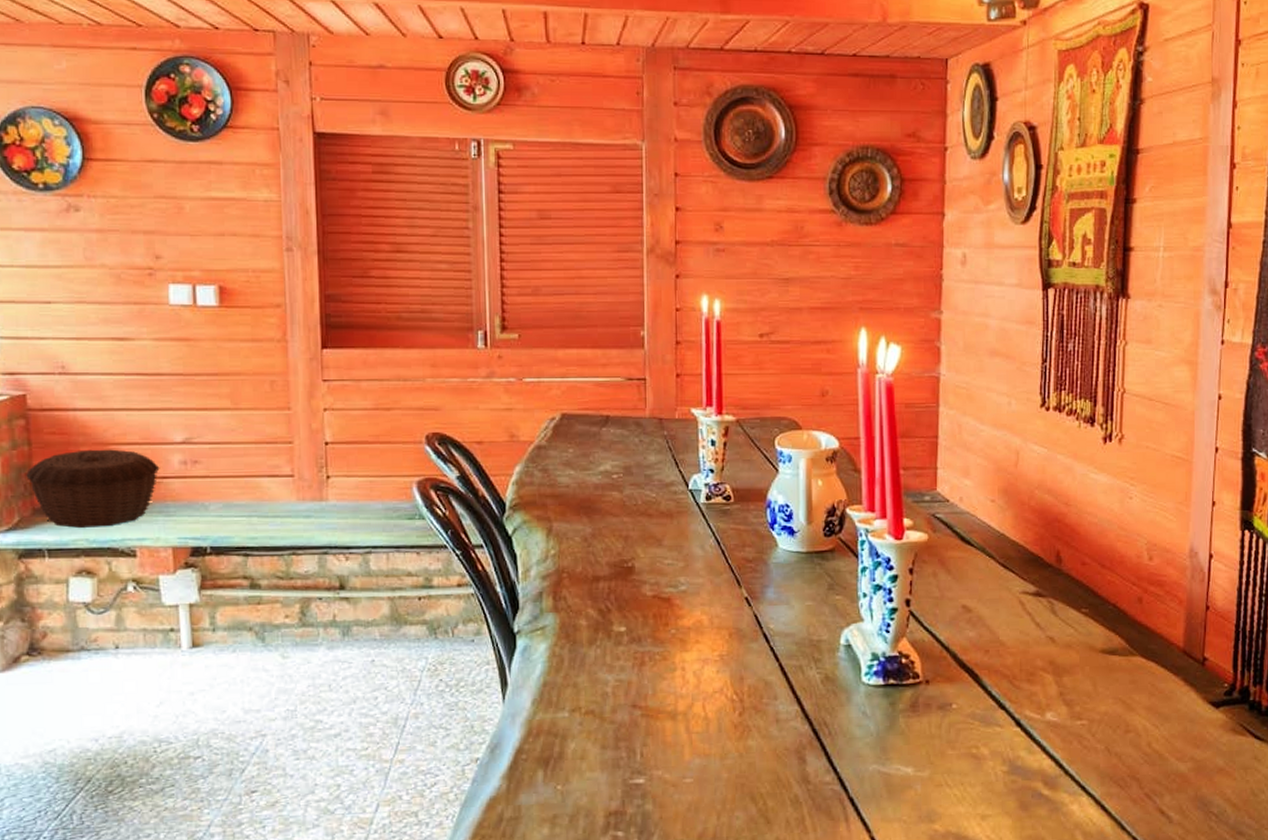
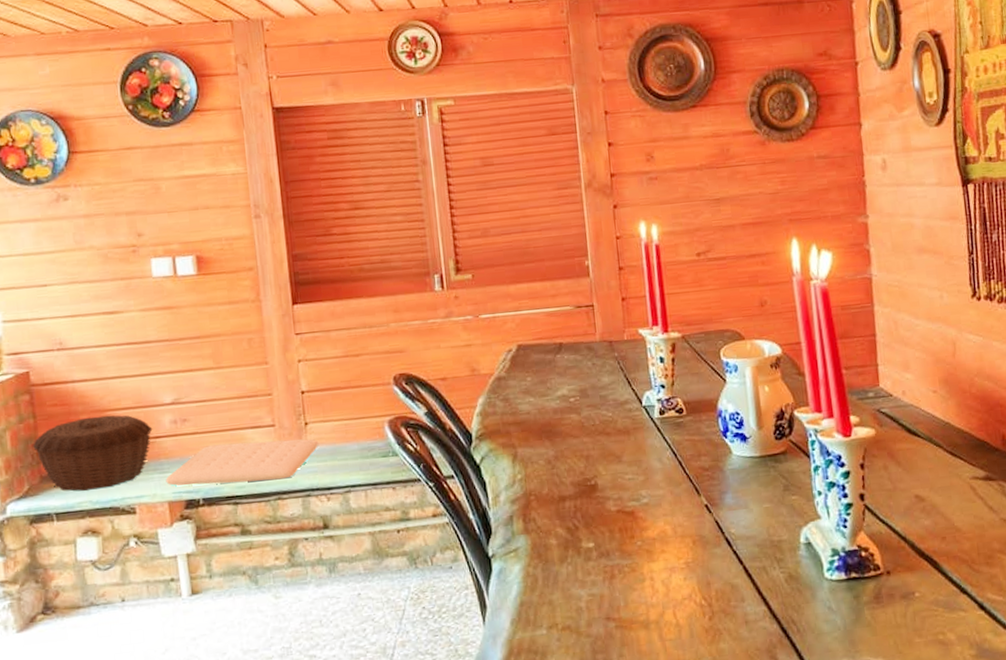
cushion: none [171,491,341,534] -> present [165,439,319,486]

